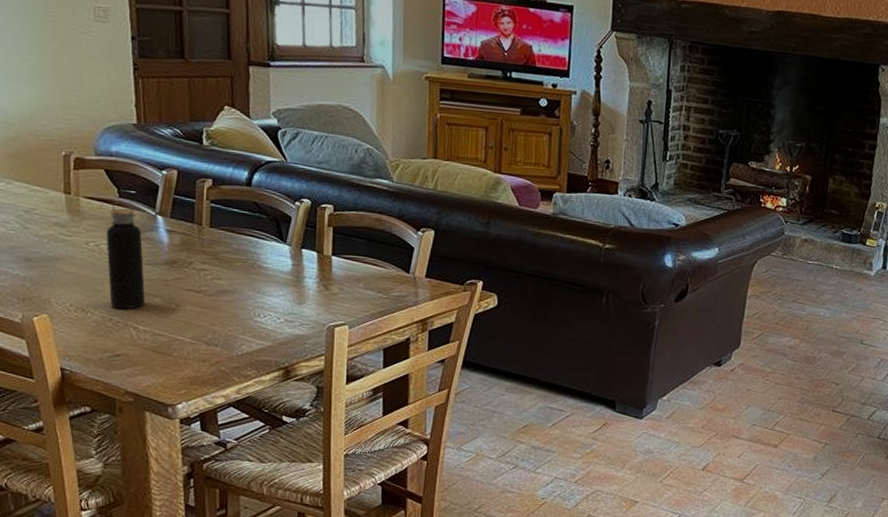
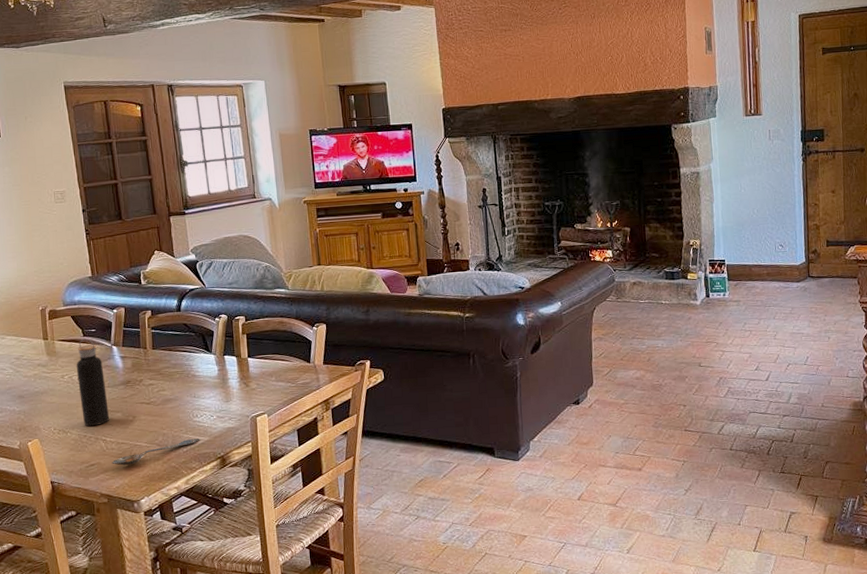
spoon: none [143,341,261,362] -> present [112,437,200,466]

